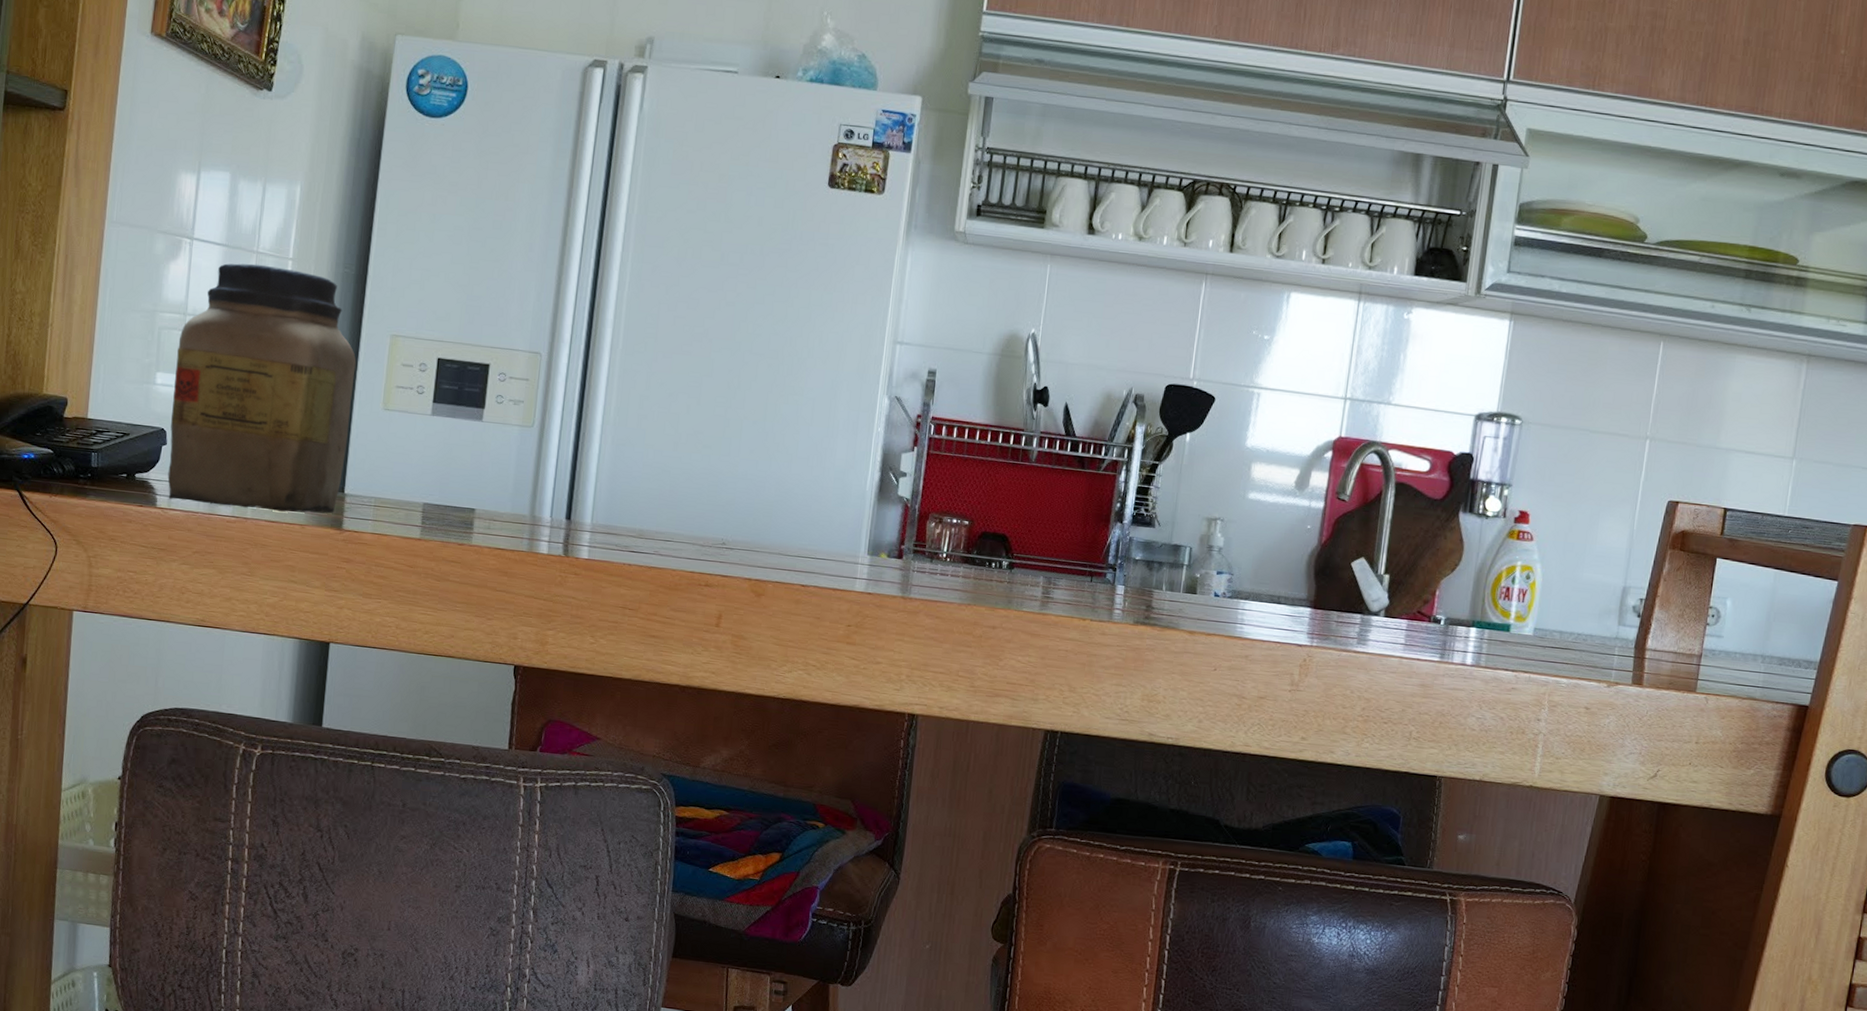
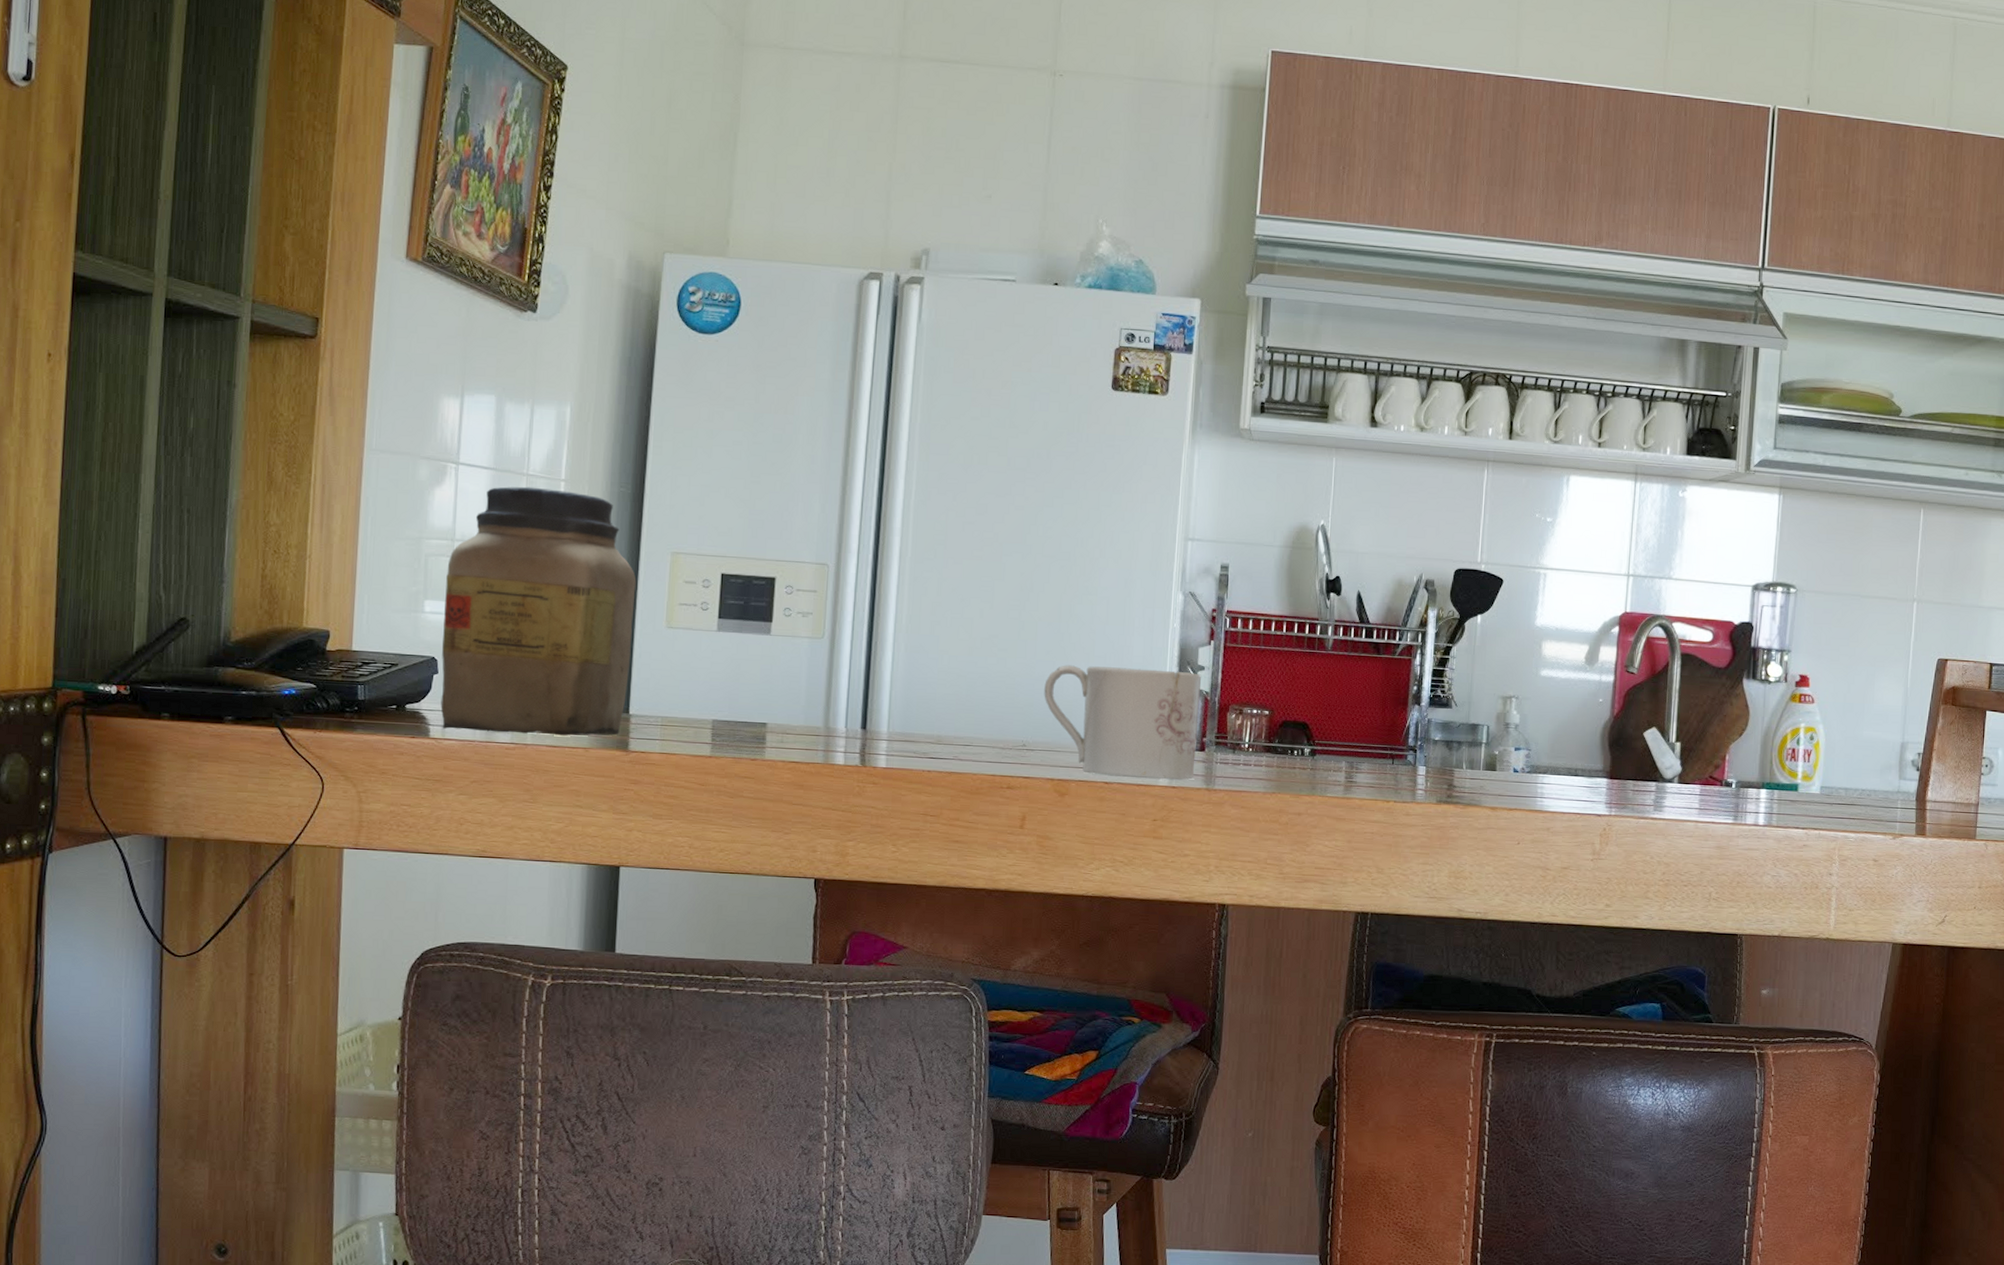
mug: none [745,465,904,587] -> present [1044,665,1202,780]

